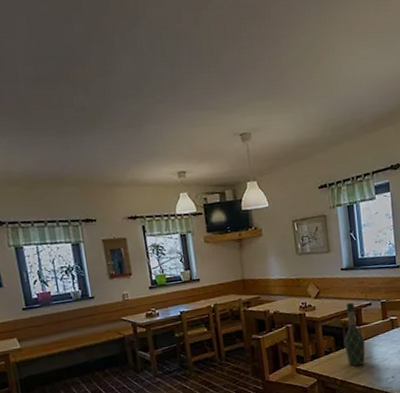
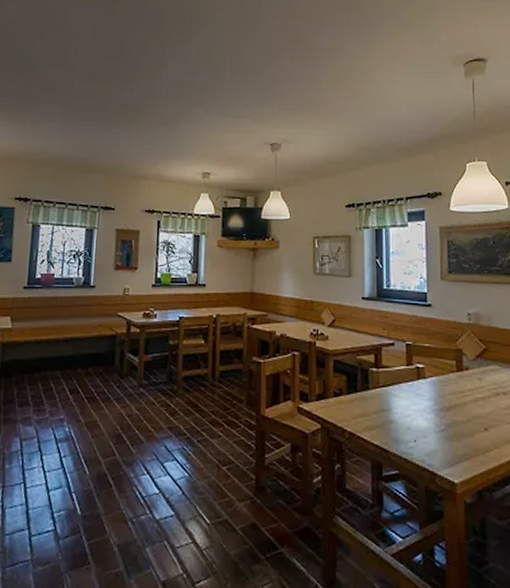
wine bottle: present [343,302,366,366] -> none [357,338,384,418]

